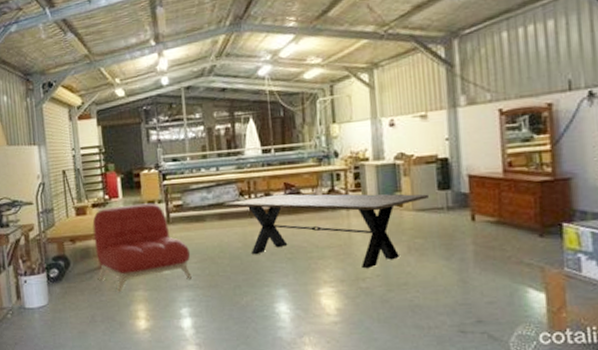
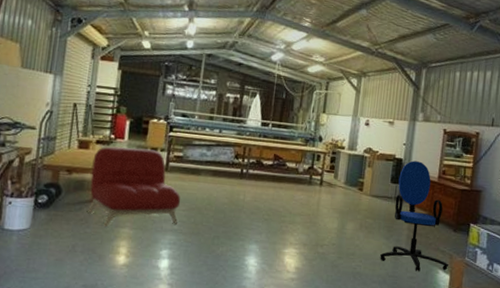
dining table: present [223,194,428,269] -> none [218,161,383,238]
office chair: none [442,156,541,295] -> present [380,161,448,272]

